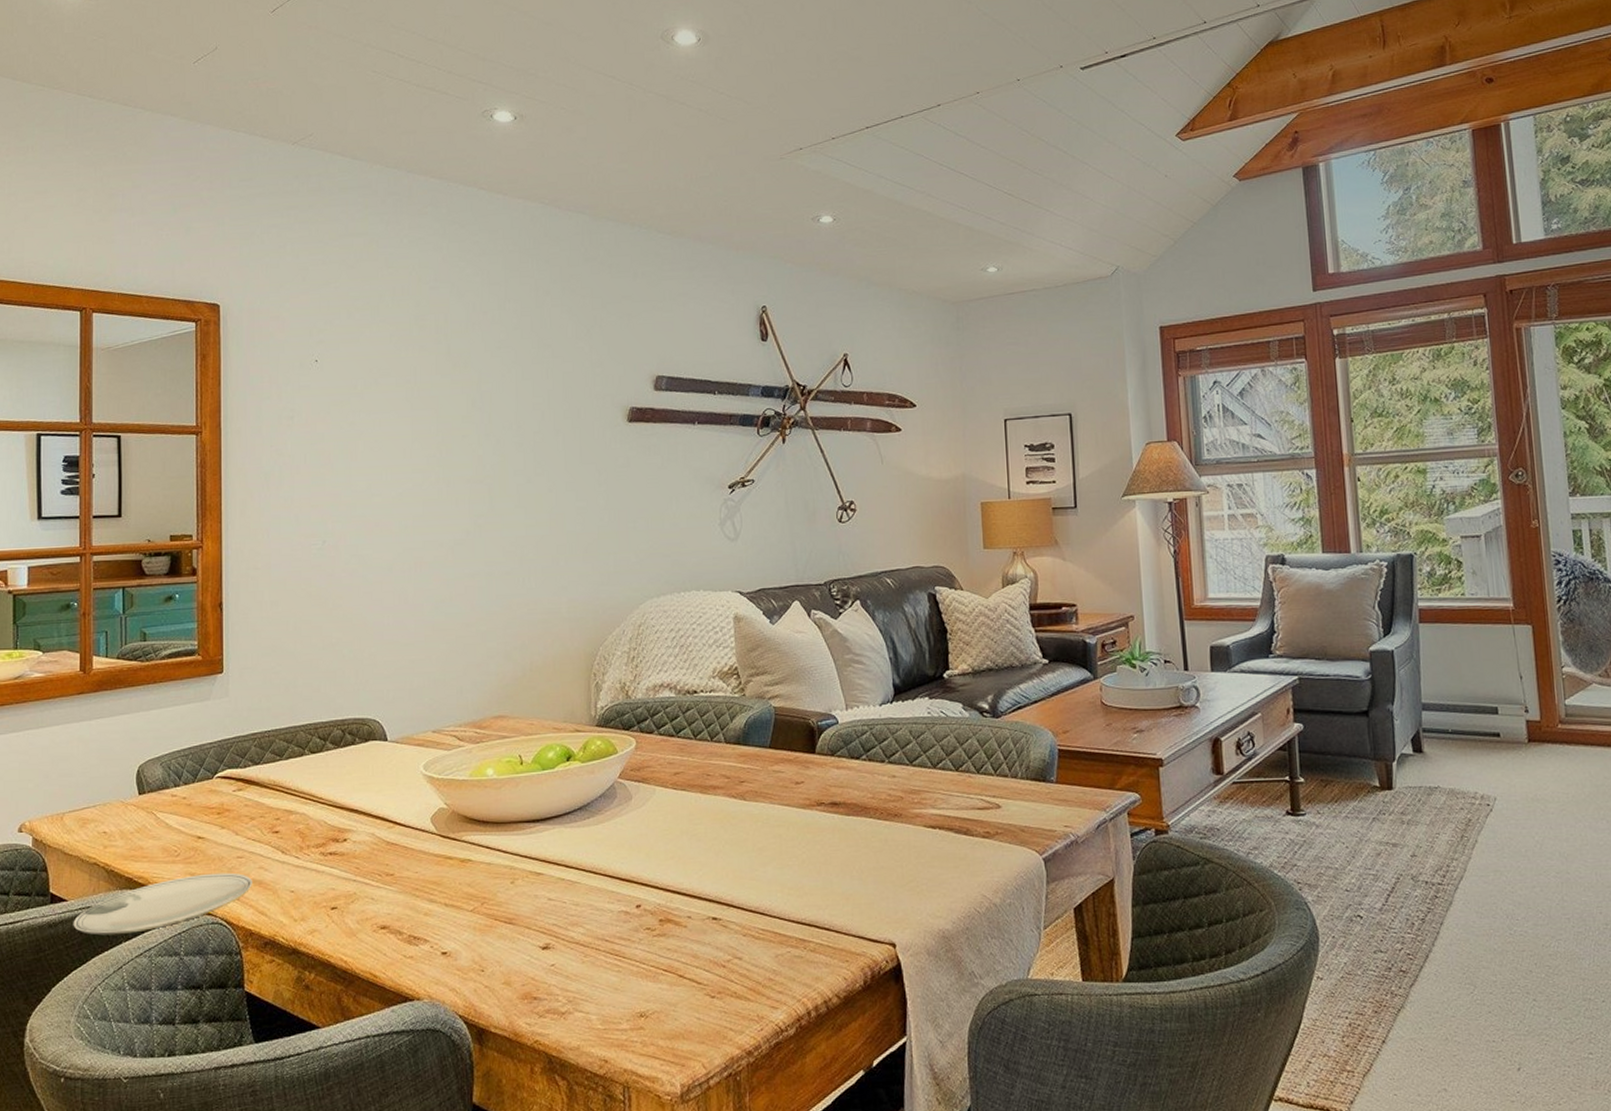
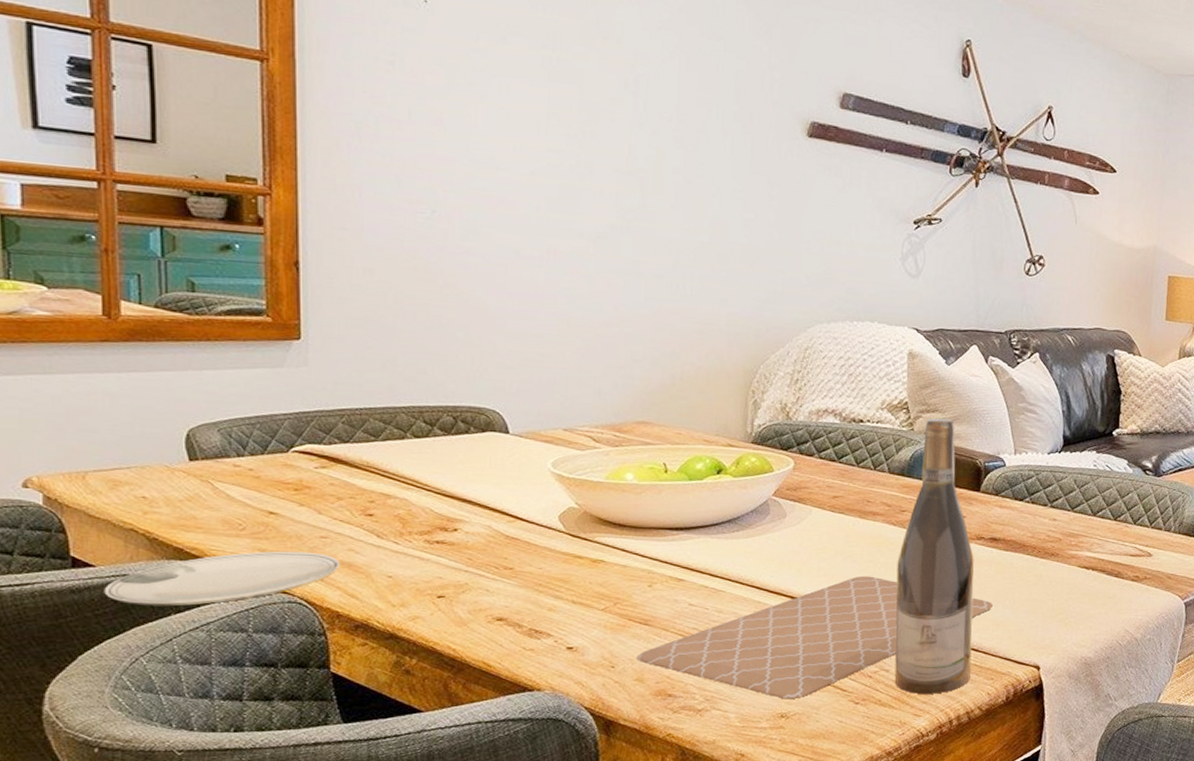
placemat: none [503,855,840,997] -> present [636,575,993,700]
wine bottle: none [740,680,825,983] -> present [894,418,975,694]

